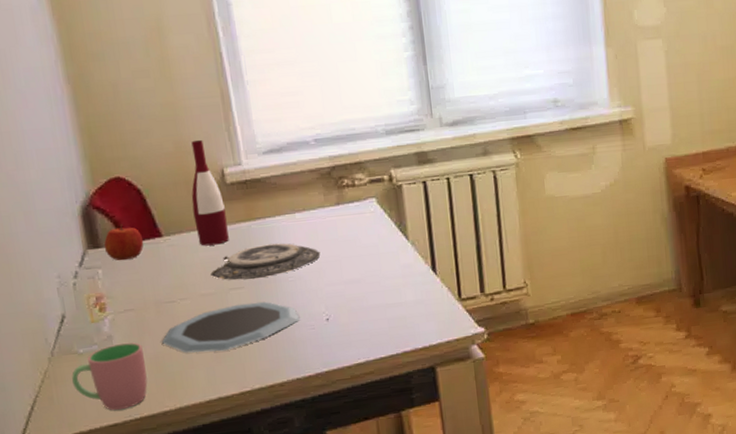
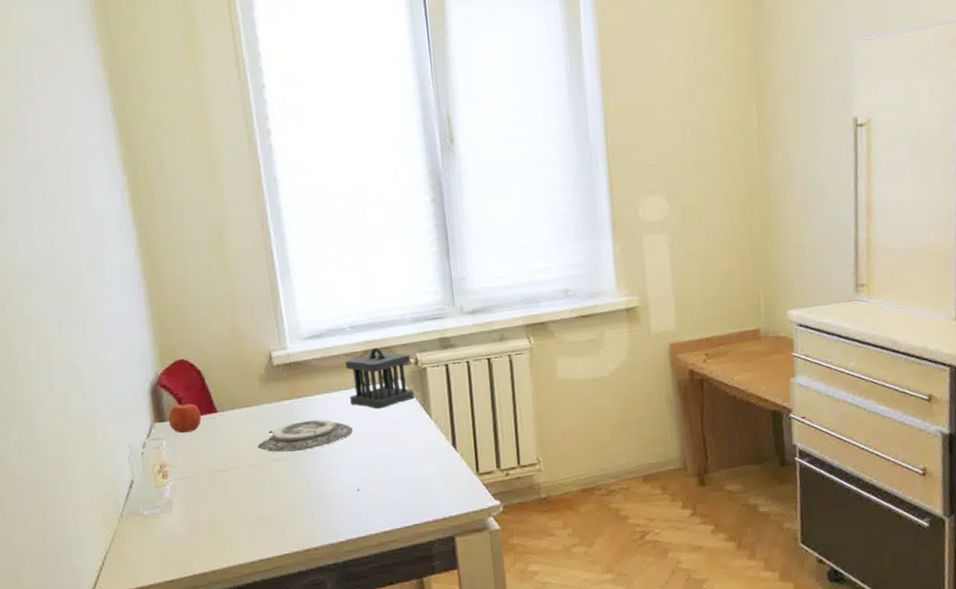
cup: present [71,342,148,410] -> none [136,507,201,568]
plate: present [161,301,300,353] -> none [213,472,334,518]
wine bottle: present [191,139,229,246] -> none [243,326,274,421]
utensil holder: none [310,163,389,231] -> present [345,347,415,409]

